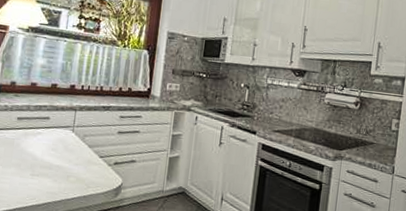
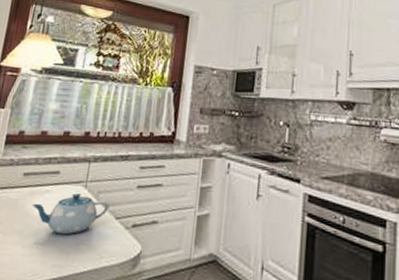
teapot: none [26,136,94,169] -> present [31,193,110,235]

